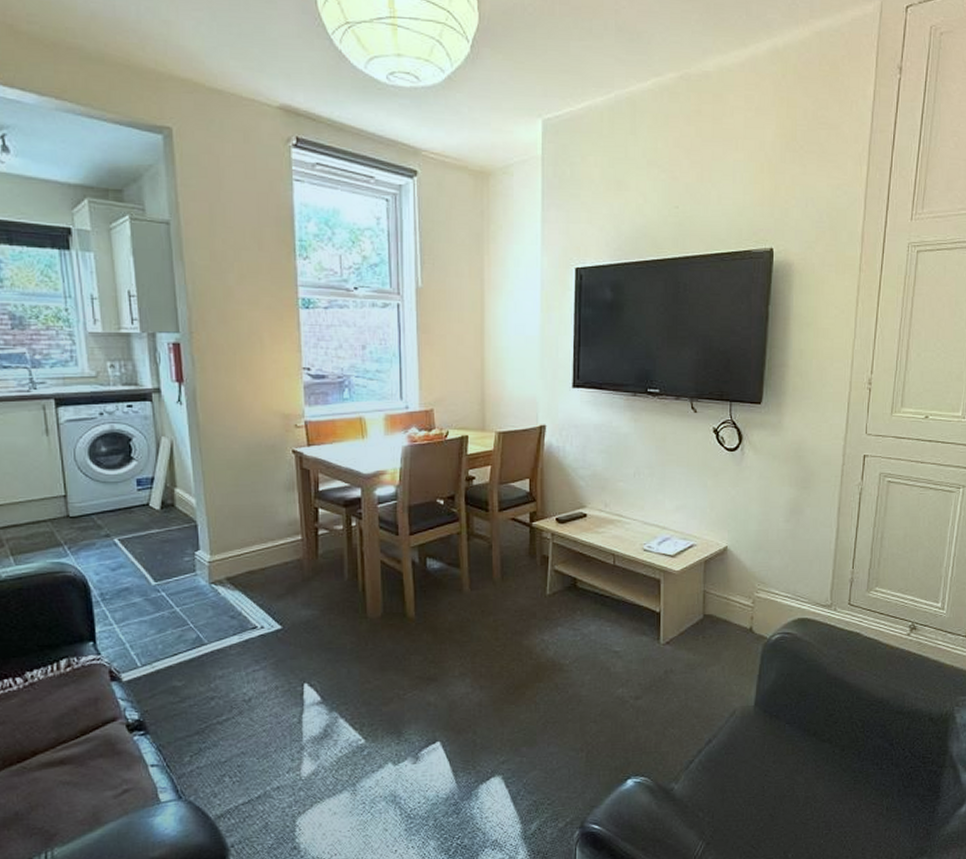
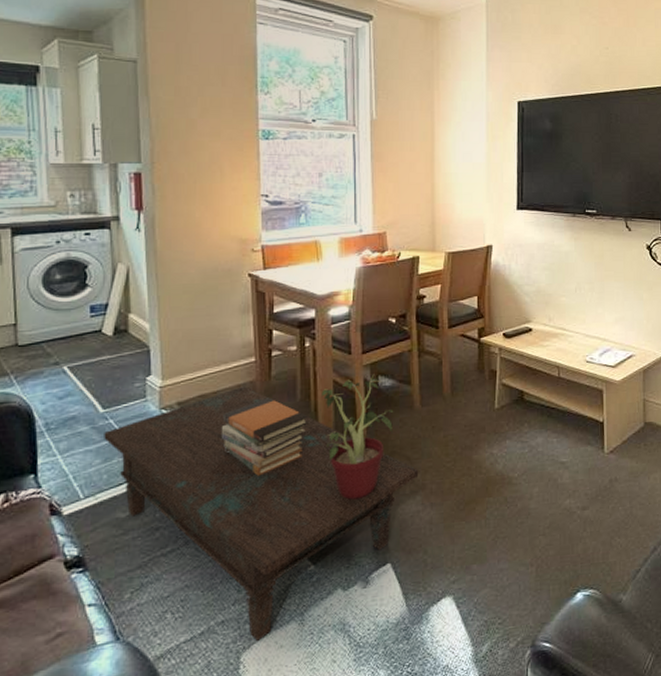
coffee table: none [157,564,468,807] -> present [104,386,419,641]
book stack: none [271,576,357,652] -> present [222,397,309,476]
potted plant: none [369,556,443,679] -> present [321,374,394,500]

